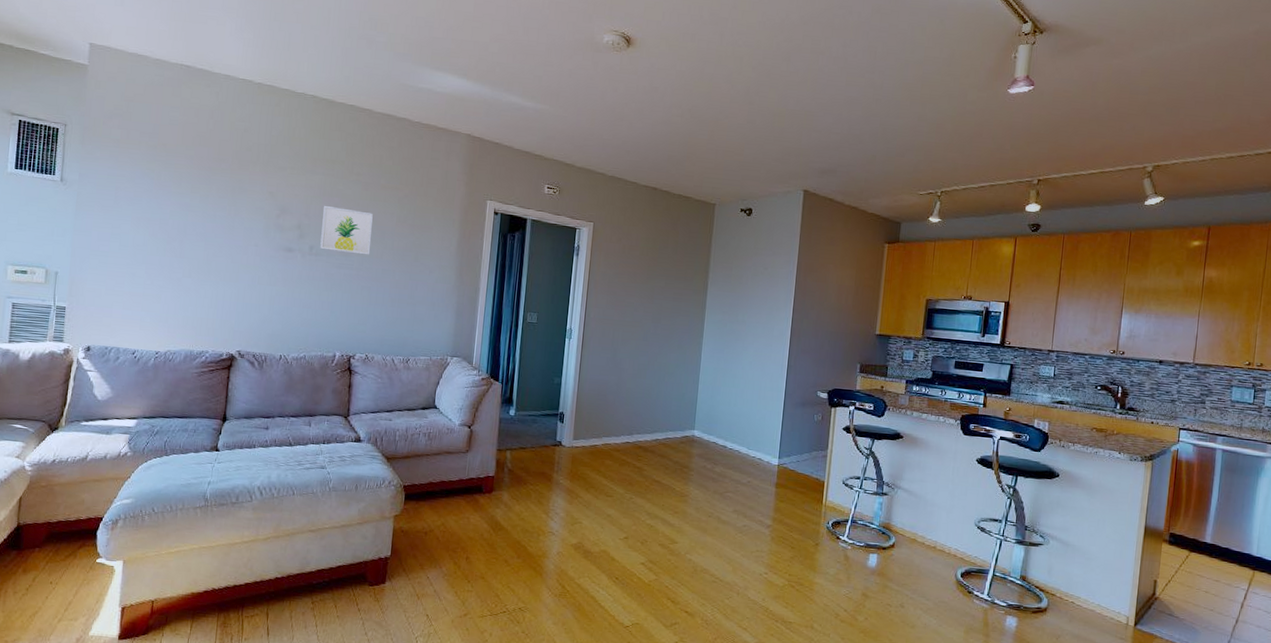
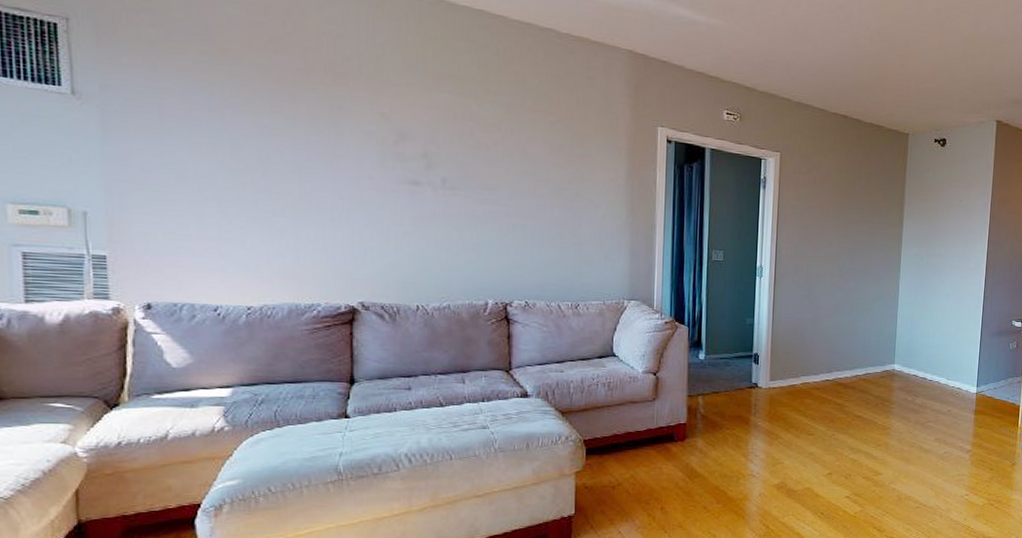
wall art: present [320,205,373,255] -> none [455,130,521,189]

